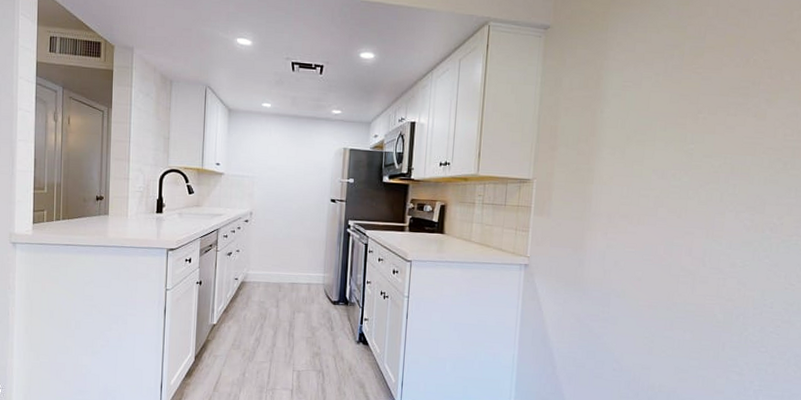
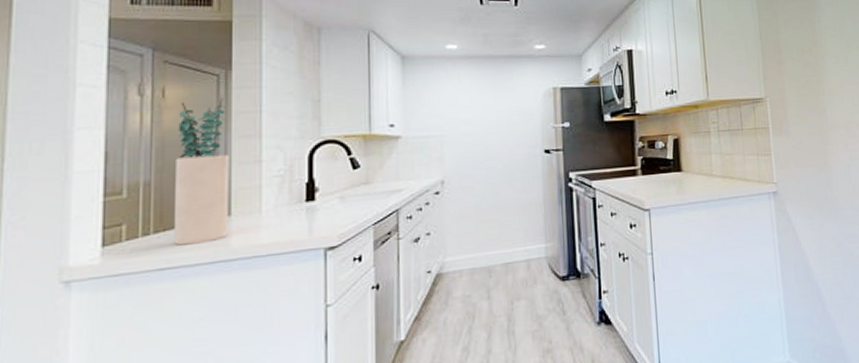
vase: none [74,129,109,232] -> present [174,98,230,246]

